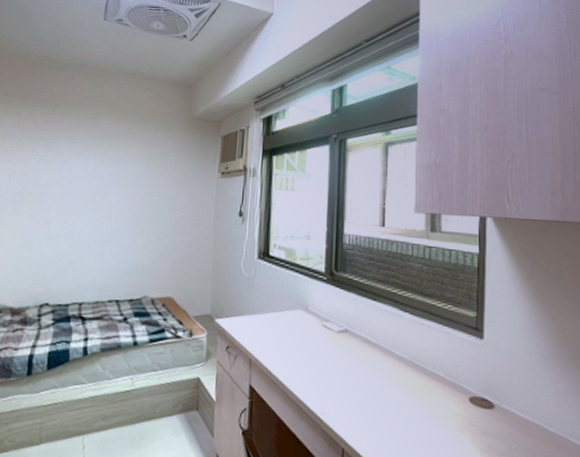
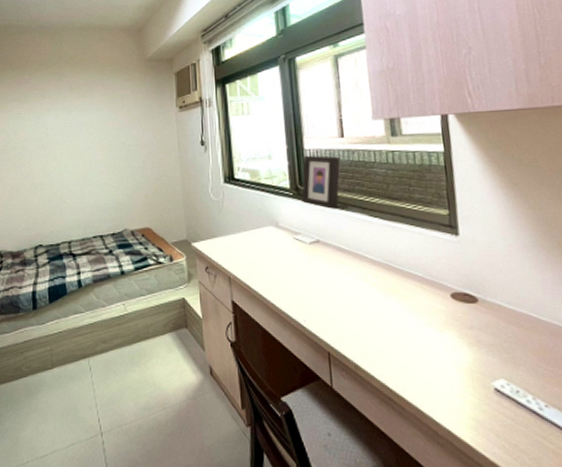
picture frame: none [335,240,379,299] -> present [301,155,341,209]

